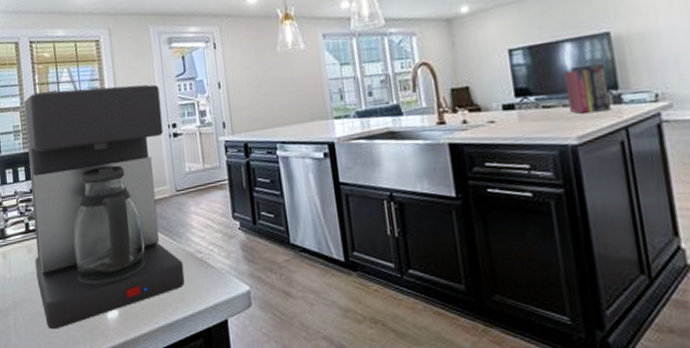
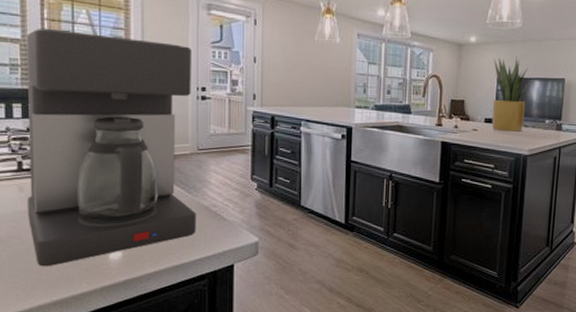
planter: none [499,17,561,118] -> present [491,56,533,132]
books: present [563,63,611,114] -> none [527,99,556,134]

